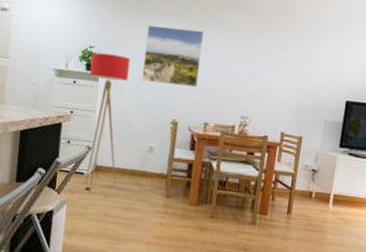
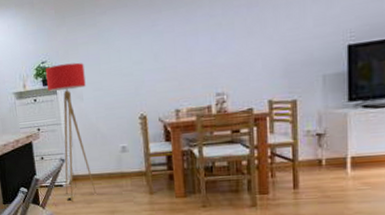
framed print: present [142,25,204,88] -> none [94,13,159,84]

